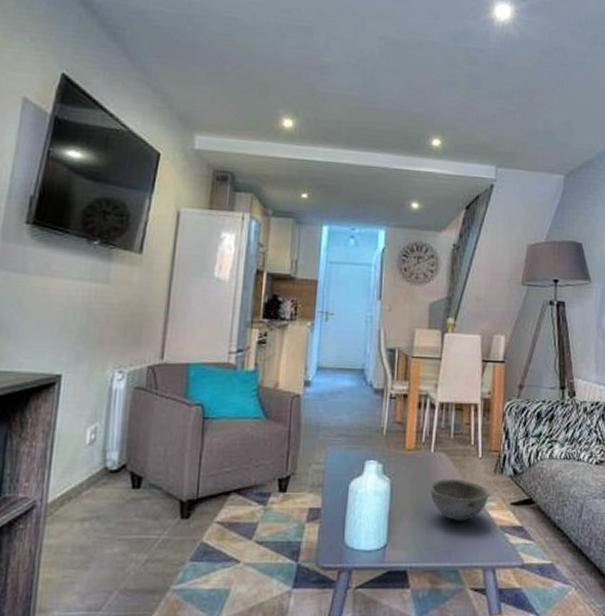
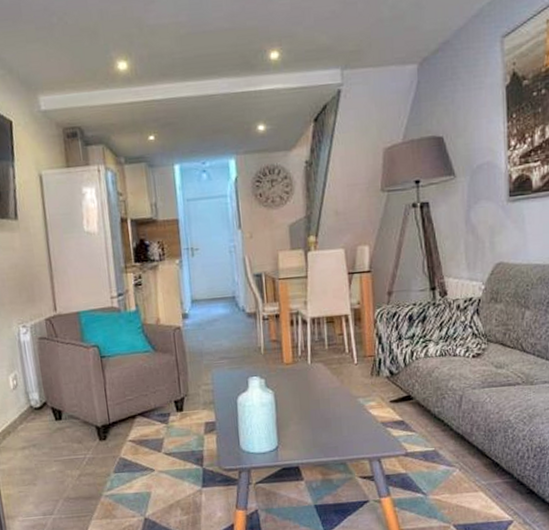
bowl: present [429,479,490,521] -> none [310,385,369,422]

